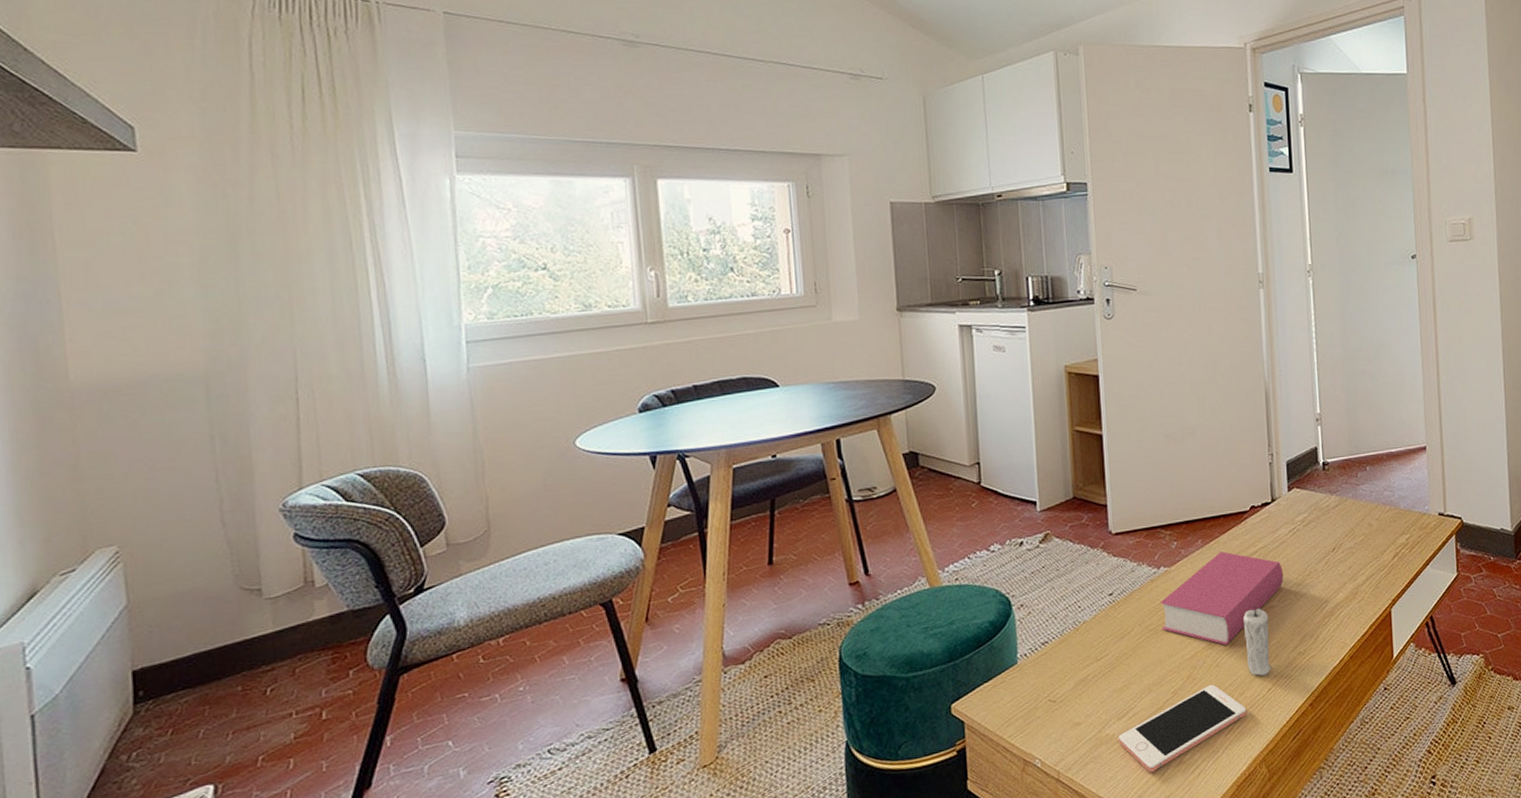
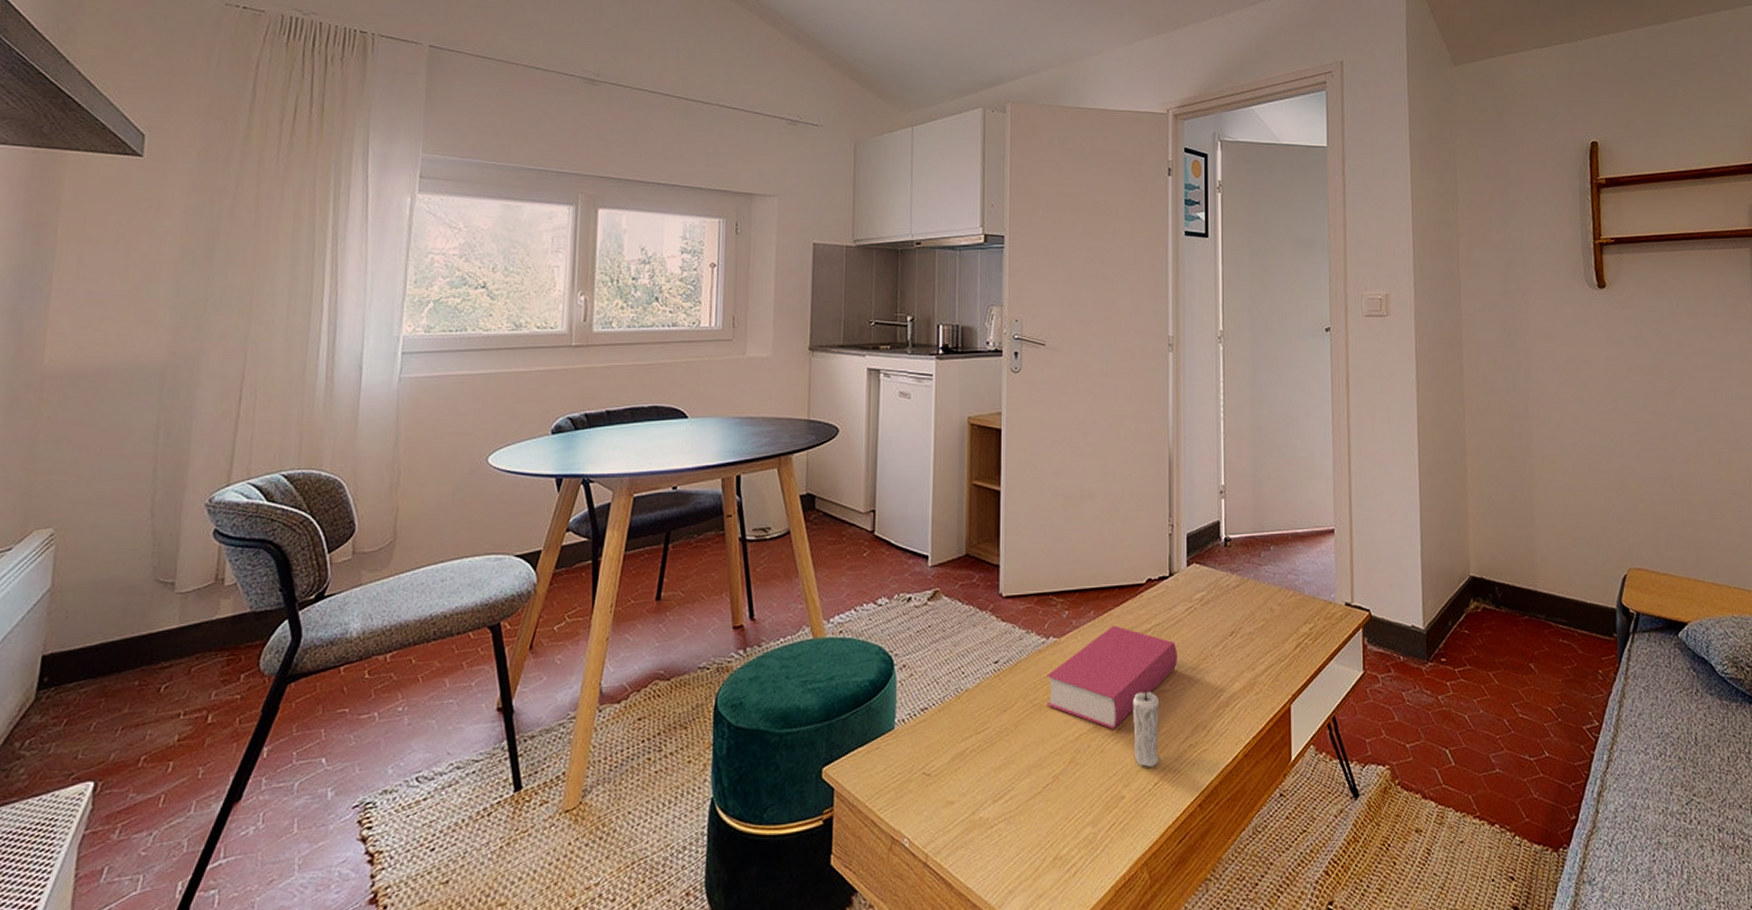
cell phone: present [1119,684,1247,773] -> none [993,771,1131,866]

